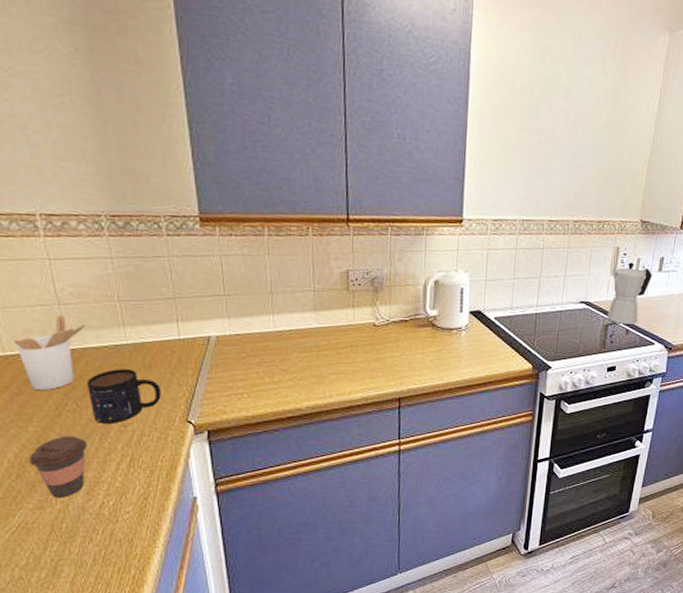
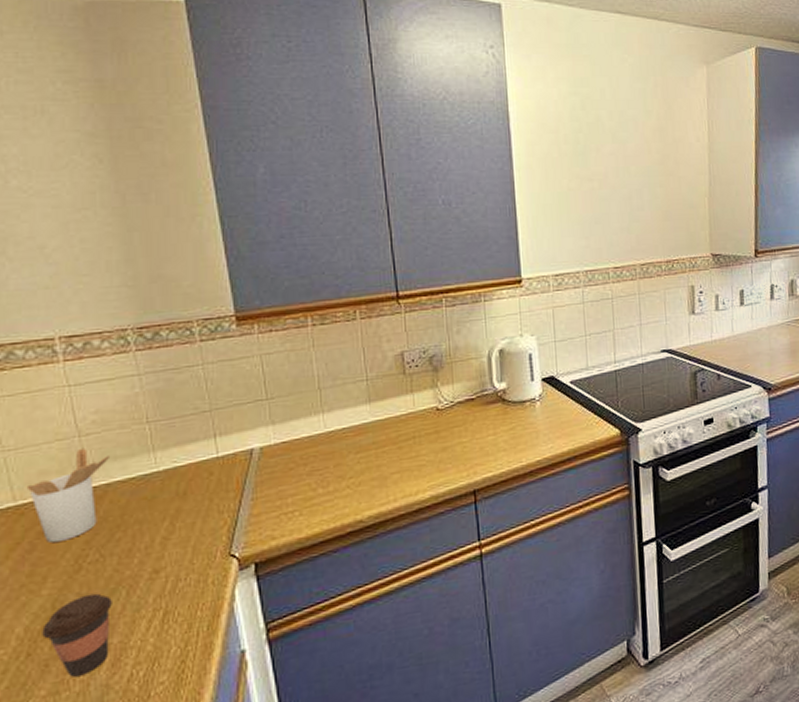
mug: present [86,369,161,424] -> none [111,501,199,573]
moka pot: present [607,262,652,325] -> none [690,300,735,369]

